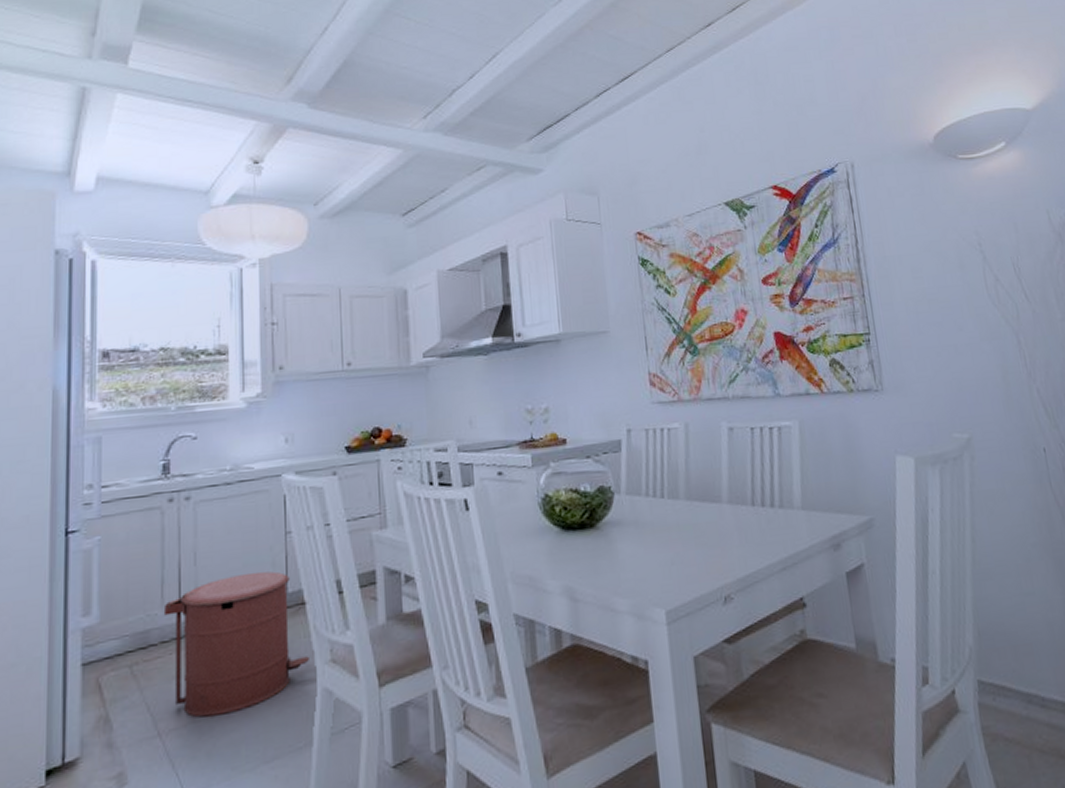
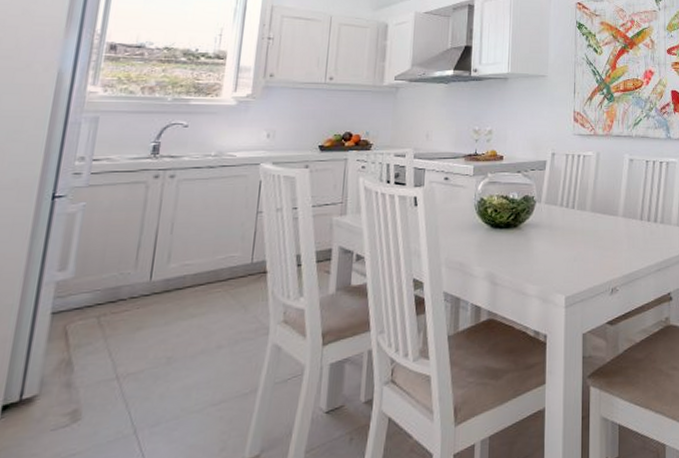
trash can: present [163,571,309,717] -> none [135,244,264,364]

